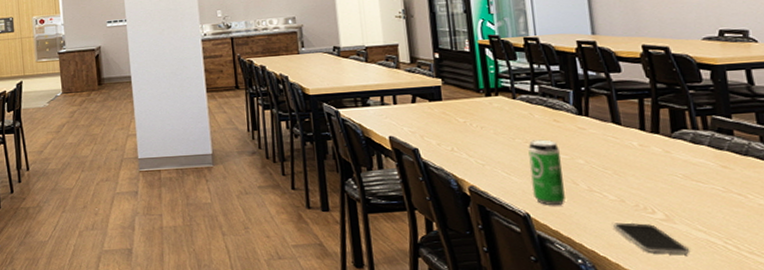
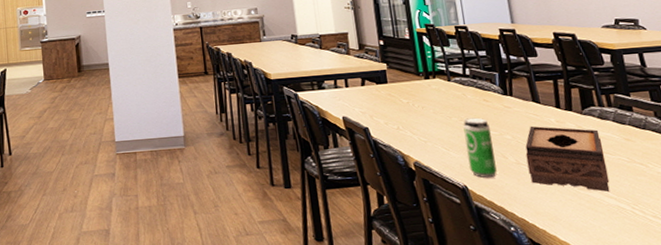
tissue box: none [600,149,699,224] -> present [525,125,610,192]
smartphone: present [613,222,690,254] -> none [539,192,605,220]

